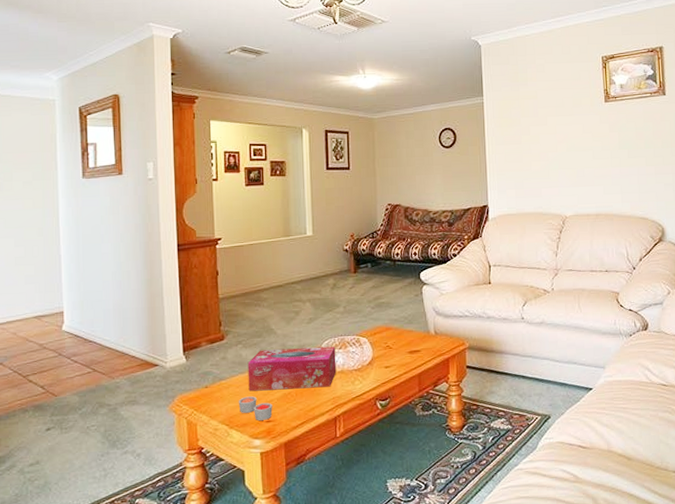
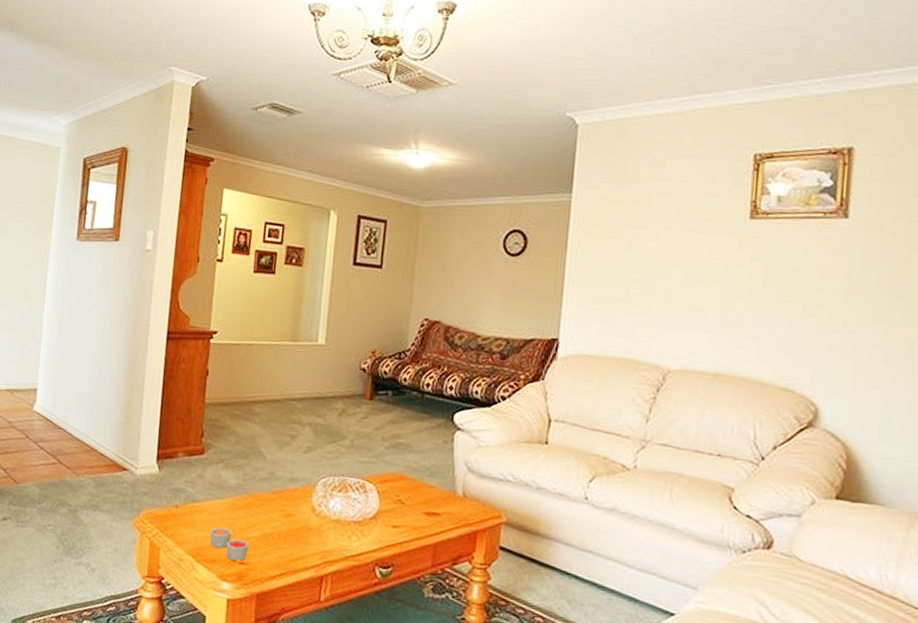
tissue box: present [247,346,337,392] -> none [224,474,334,537]

